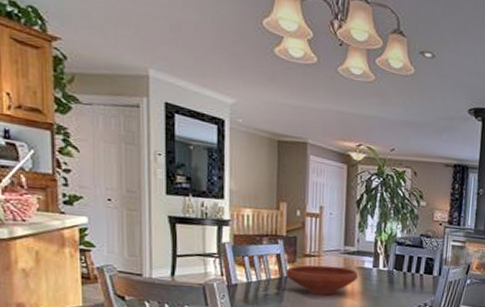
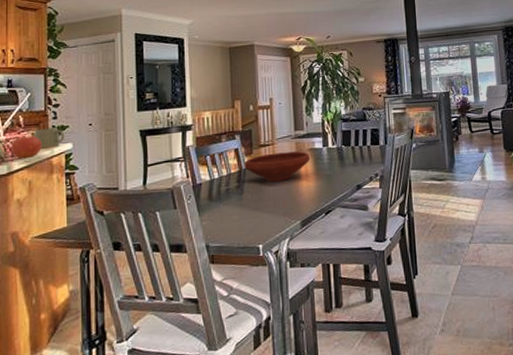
fruit: none [12,199,50,226] -> present [11,135,42,159]
mug: none [40,194,79,219] -> present [34,128,65,150]

